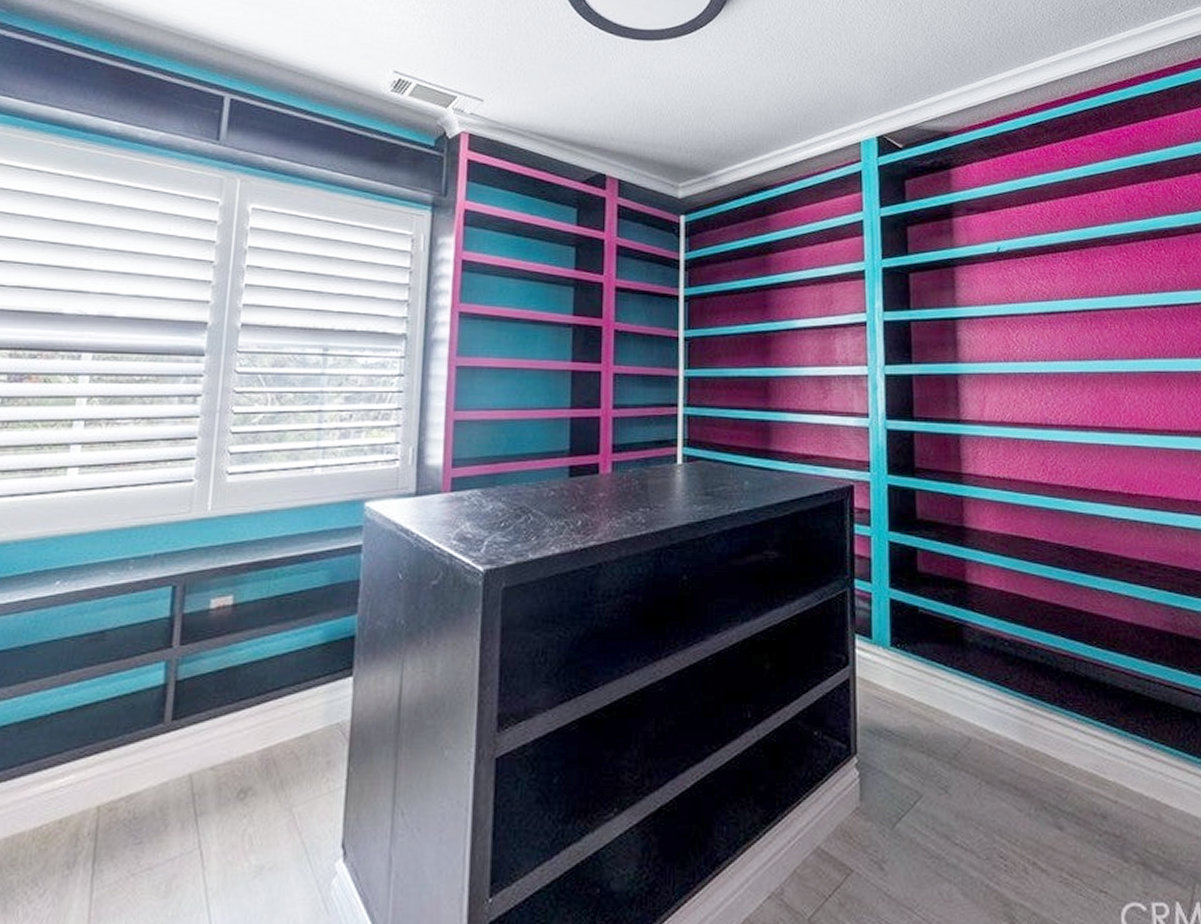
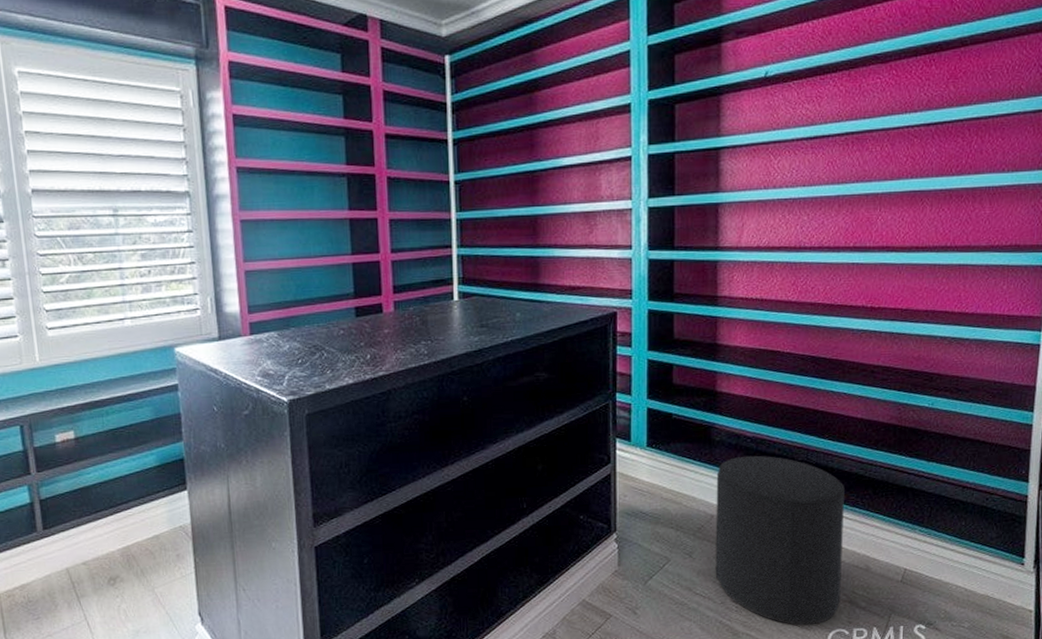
stool: none [972,663,1132,896] -> present [715,455,845,626]

